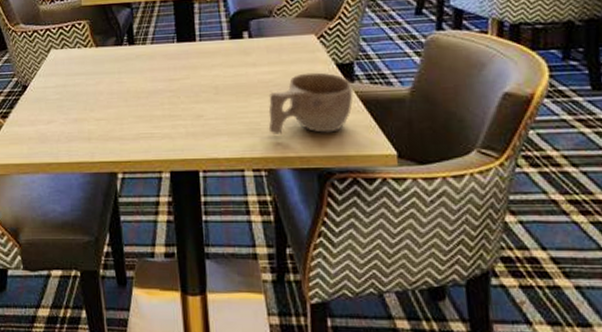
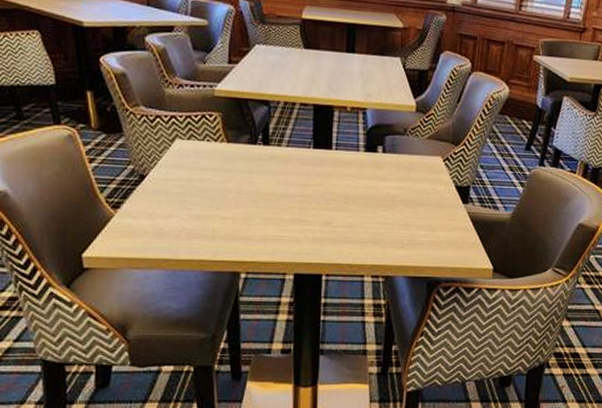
cup: present [268,72,354,134] -> none [390,191,466,247]

